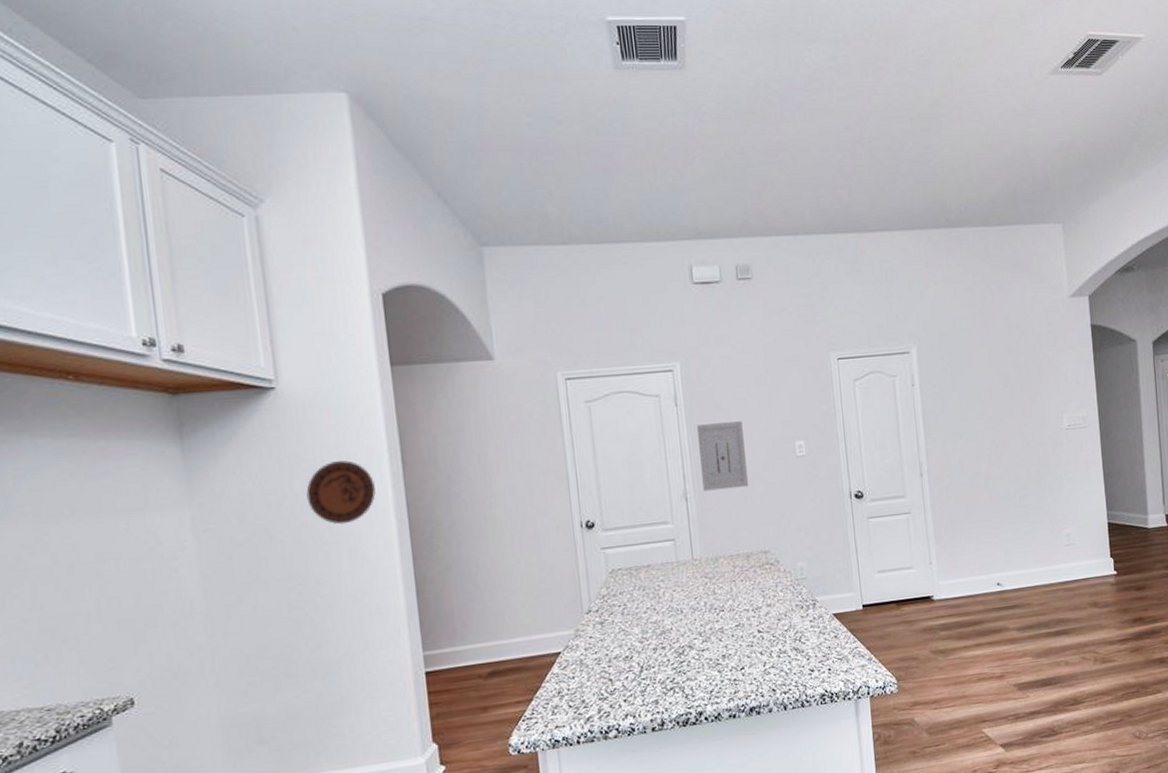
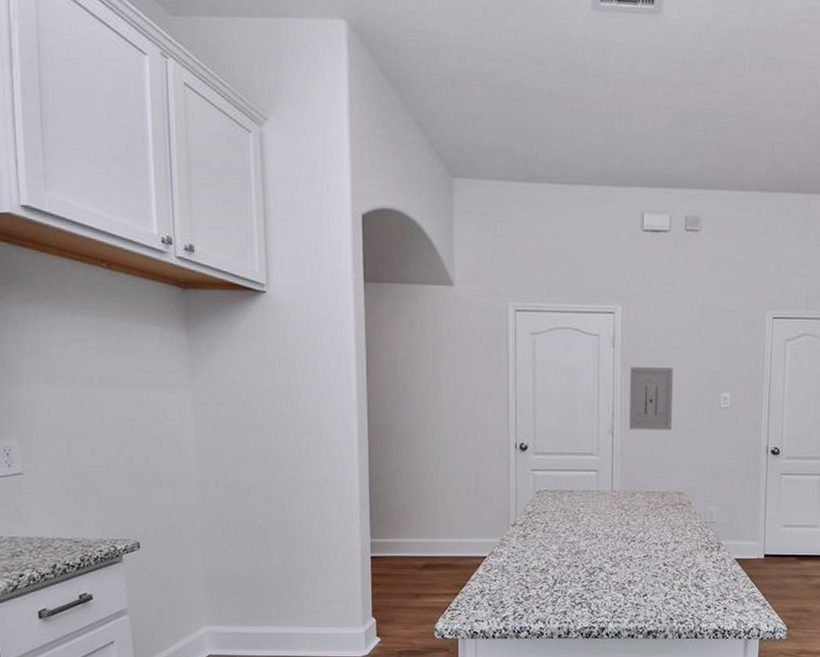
decorative plate: present [306,460,376,525] -> none [285,363,342,419]

